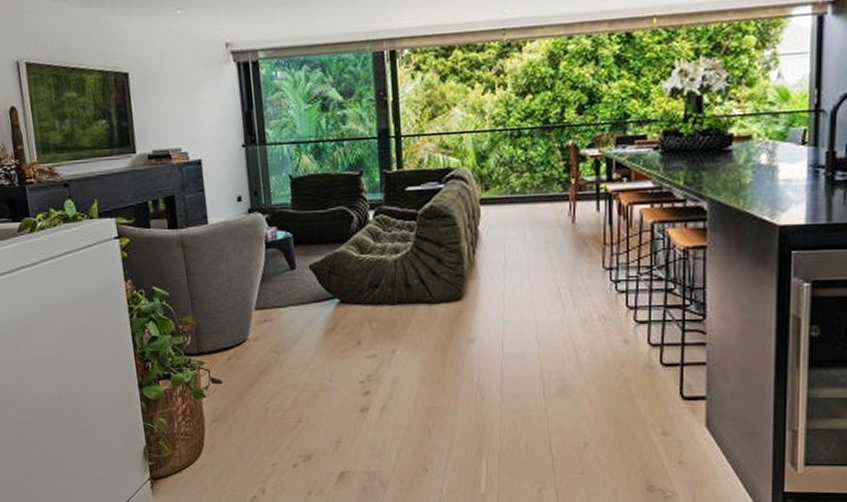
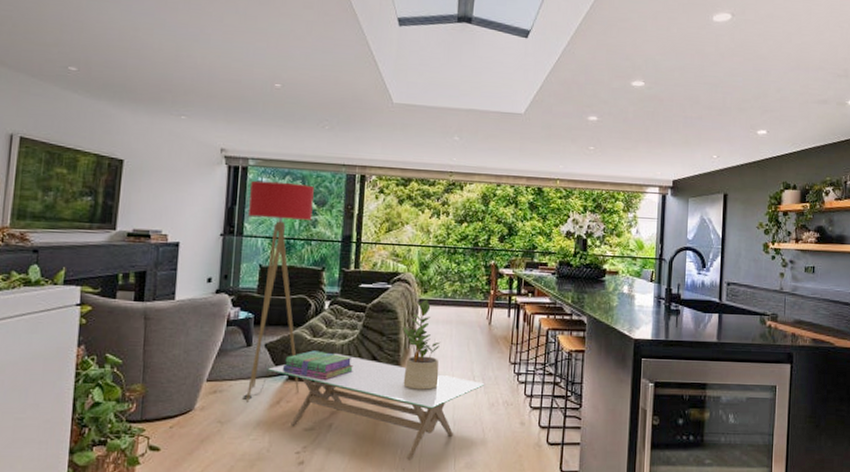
floor lamp: none [265,72,353,330] -> present [243,180,314,402]
coffee table: none [316,271,574,388] -> present [268,354,485,460]
stack of books: none [333,269,411,301] -> present [283,350,354,380]
potted plant: none [463,198,515,307] -> present [402,299,441,390]

